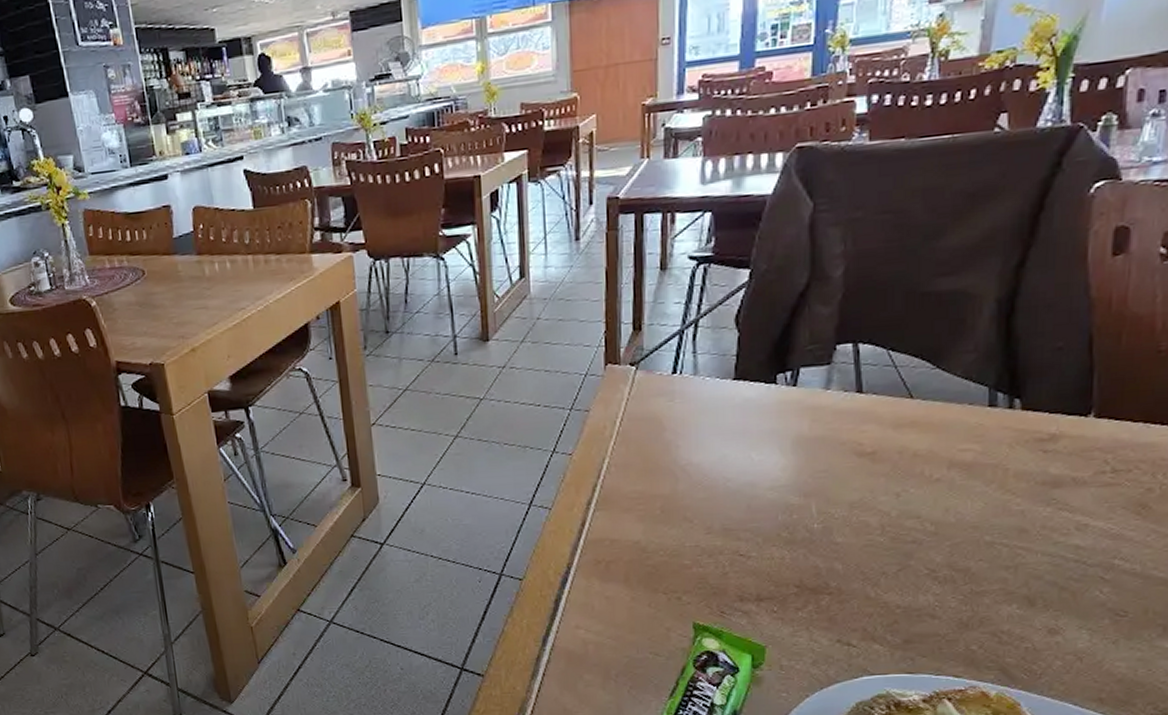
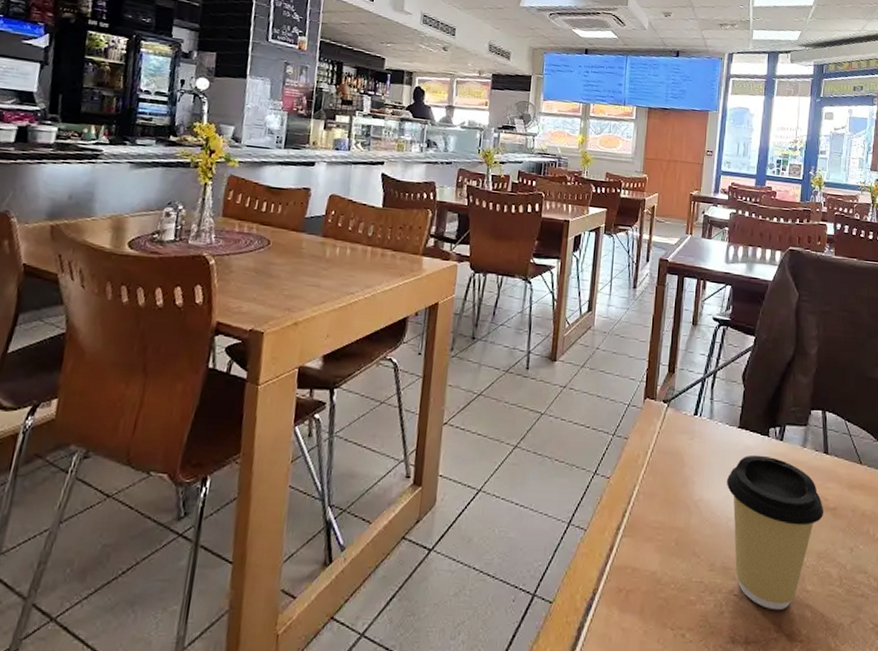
coffee cup: none [720,406,858,565] -> present [726,454,824,609]

